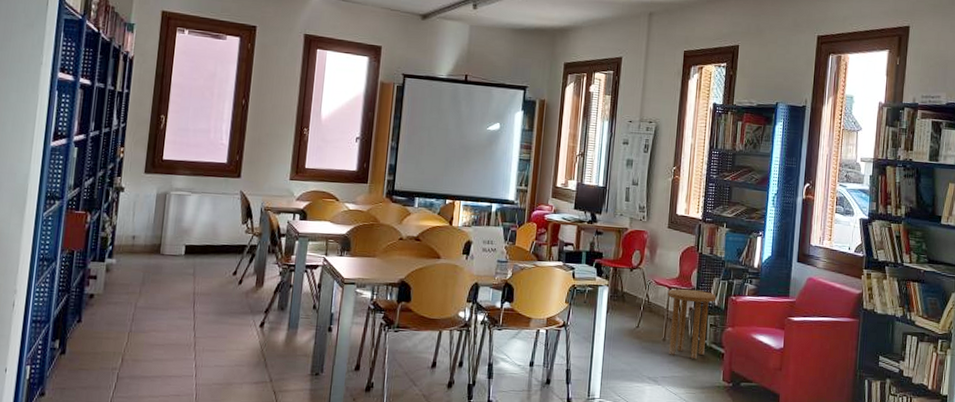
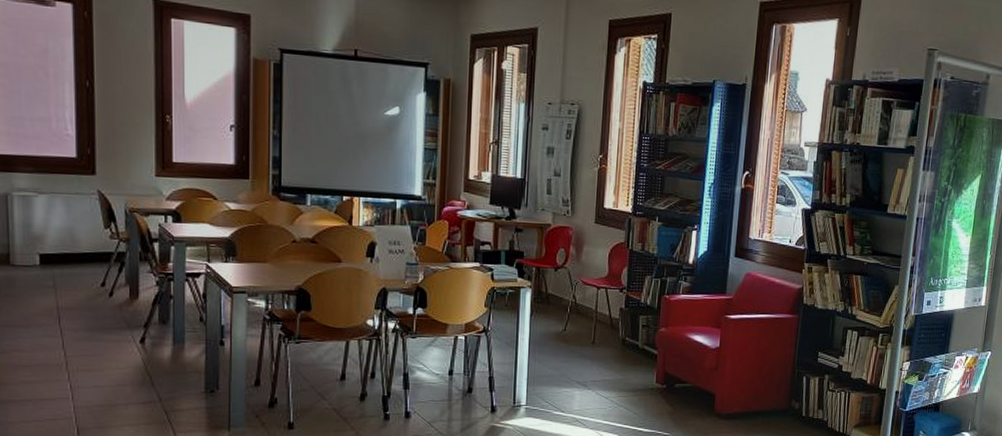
side table: present [667,288,717,359] -> none [596,288,649,362]

